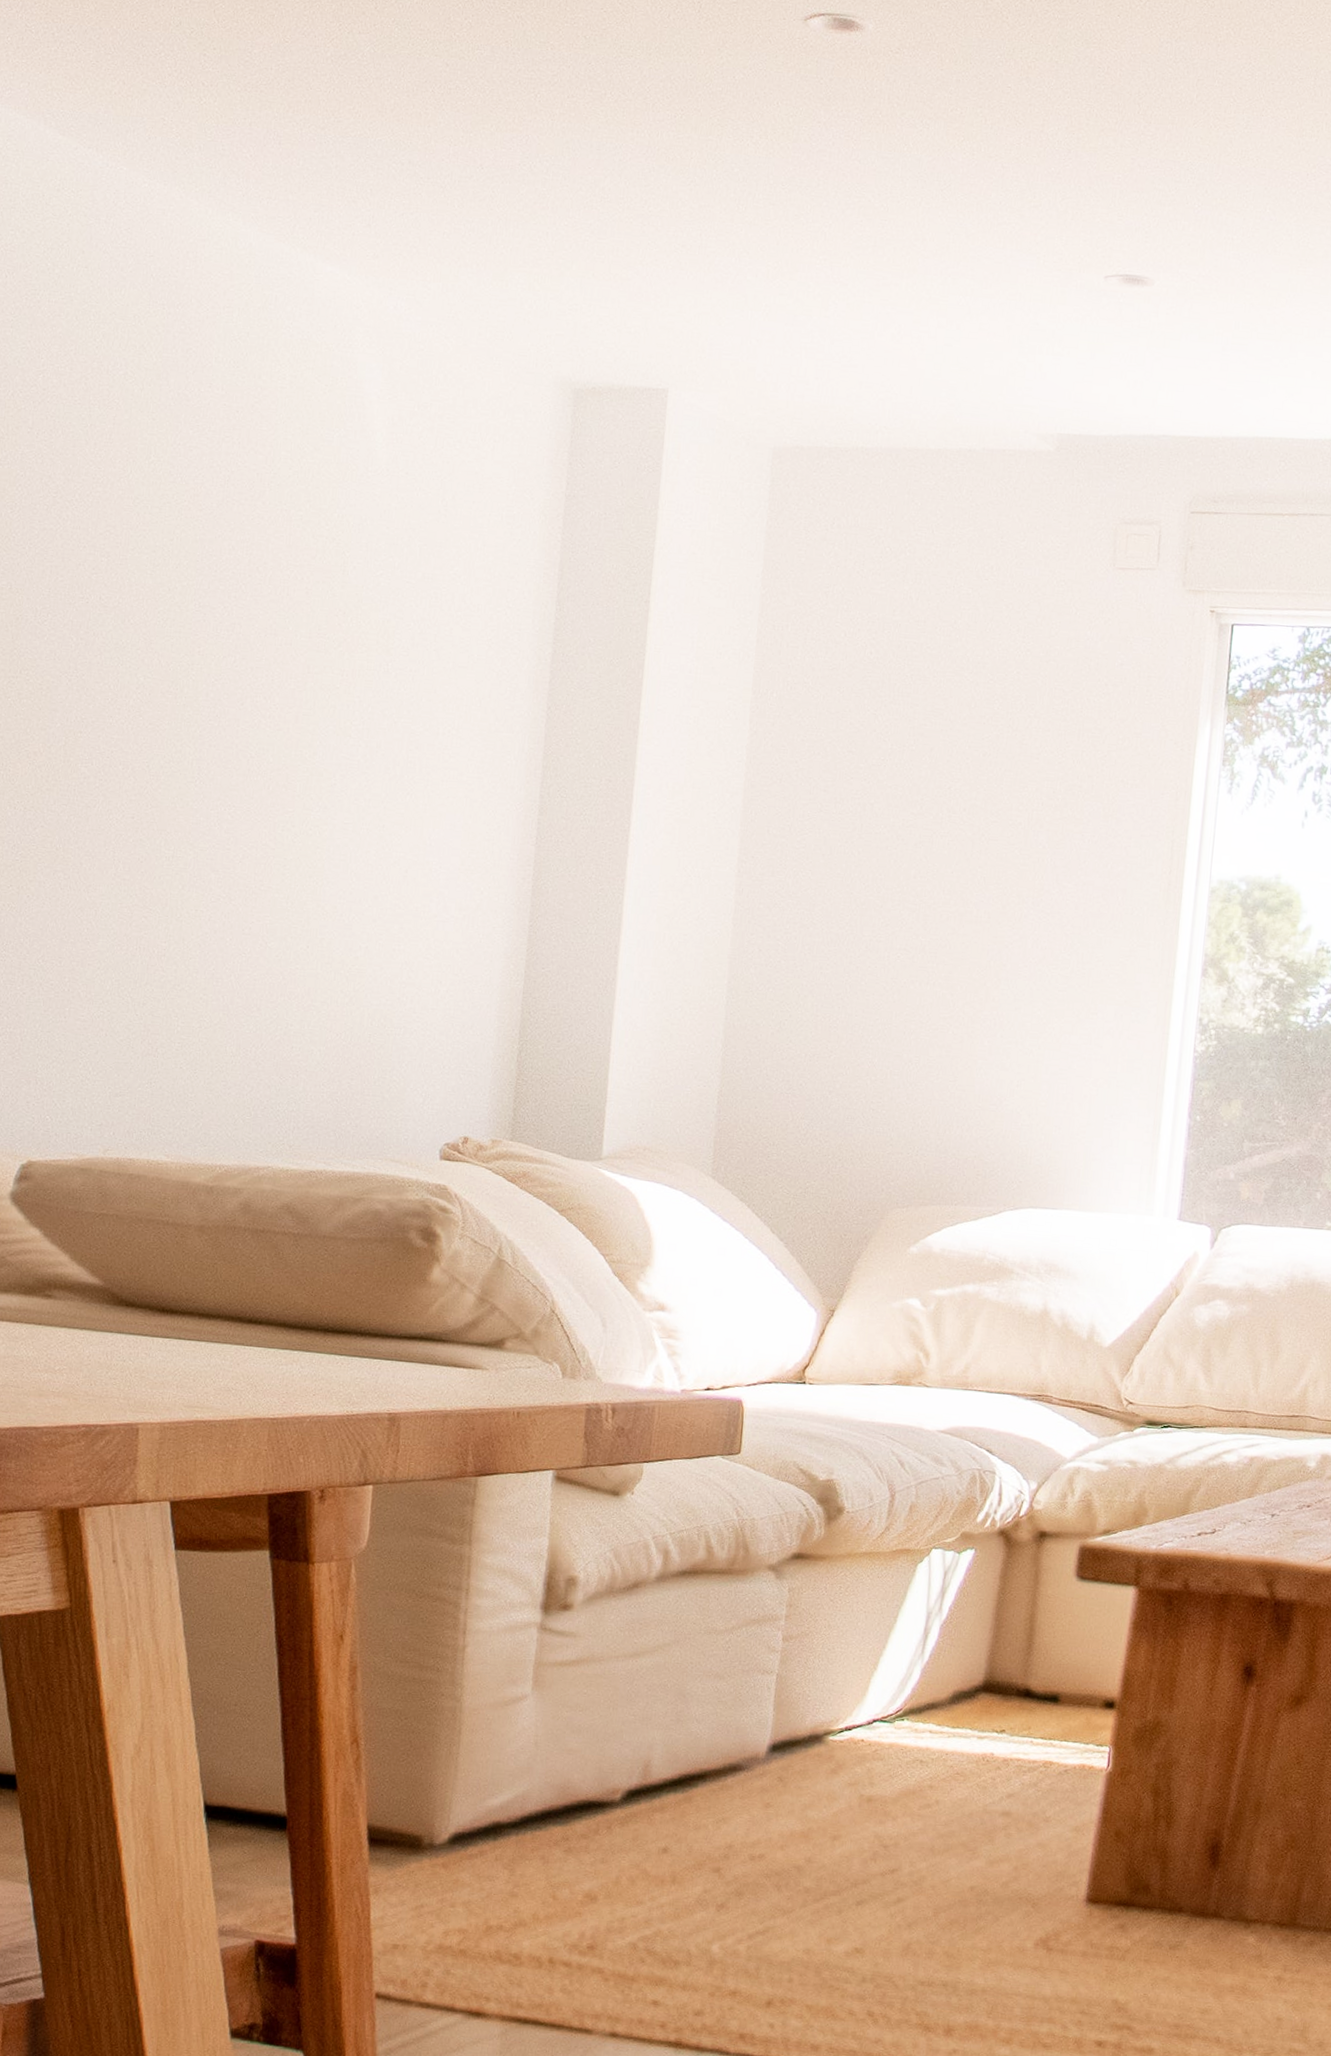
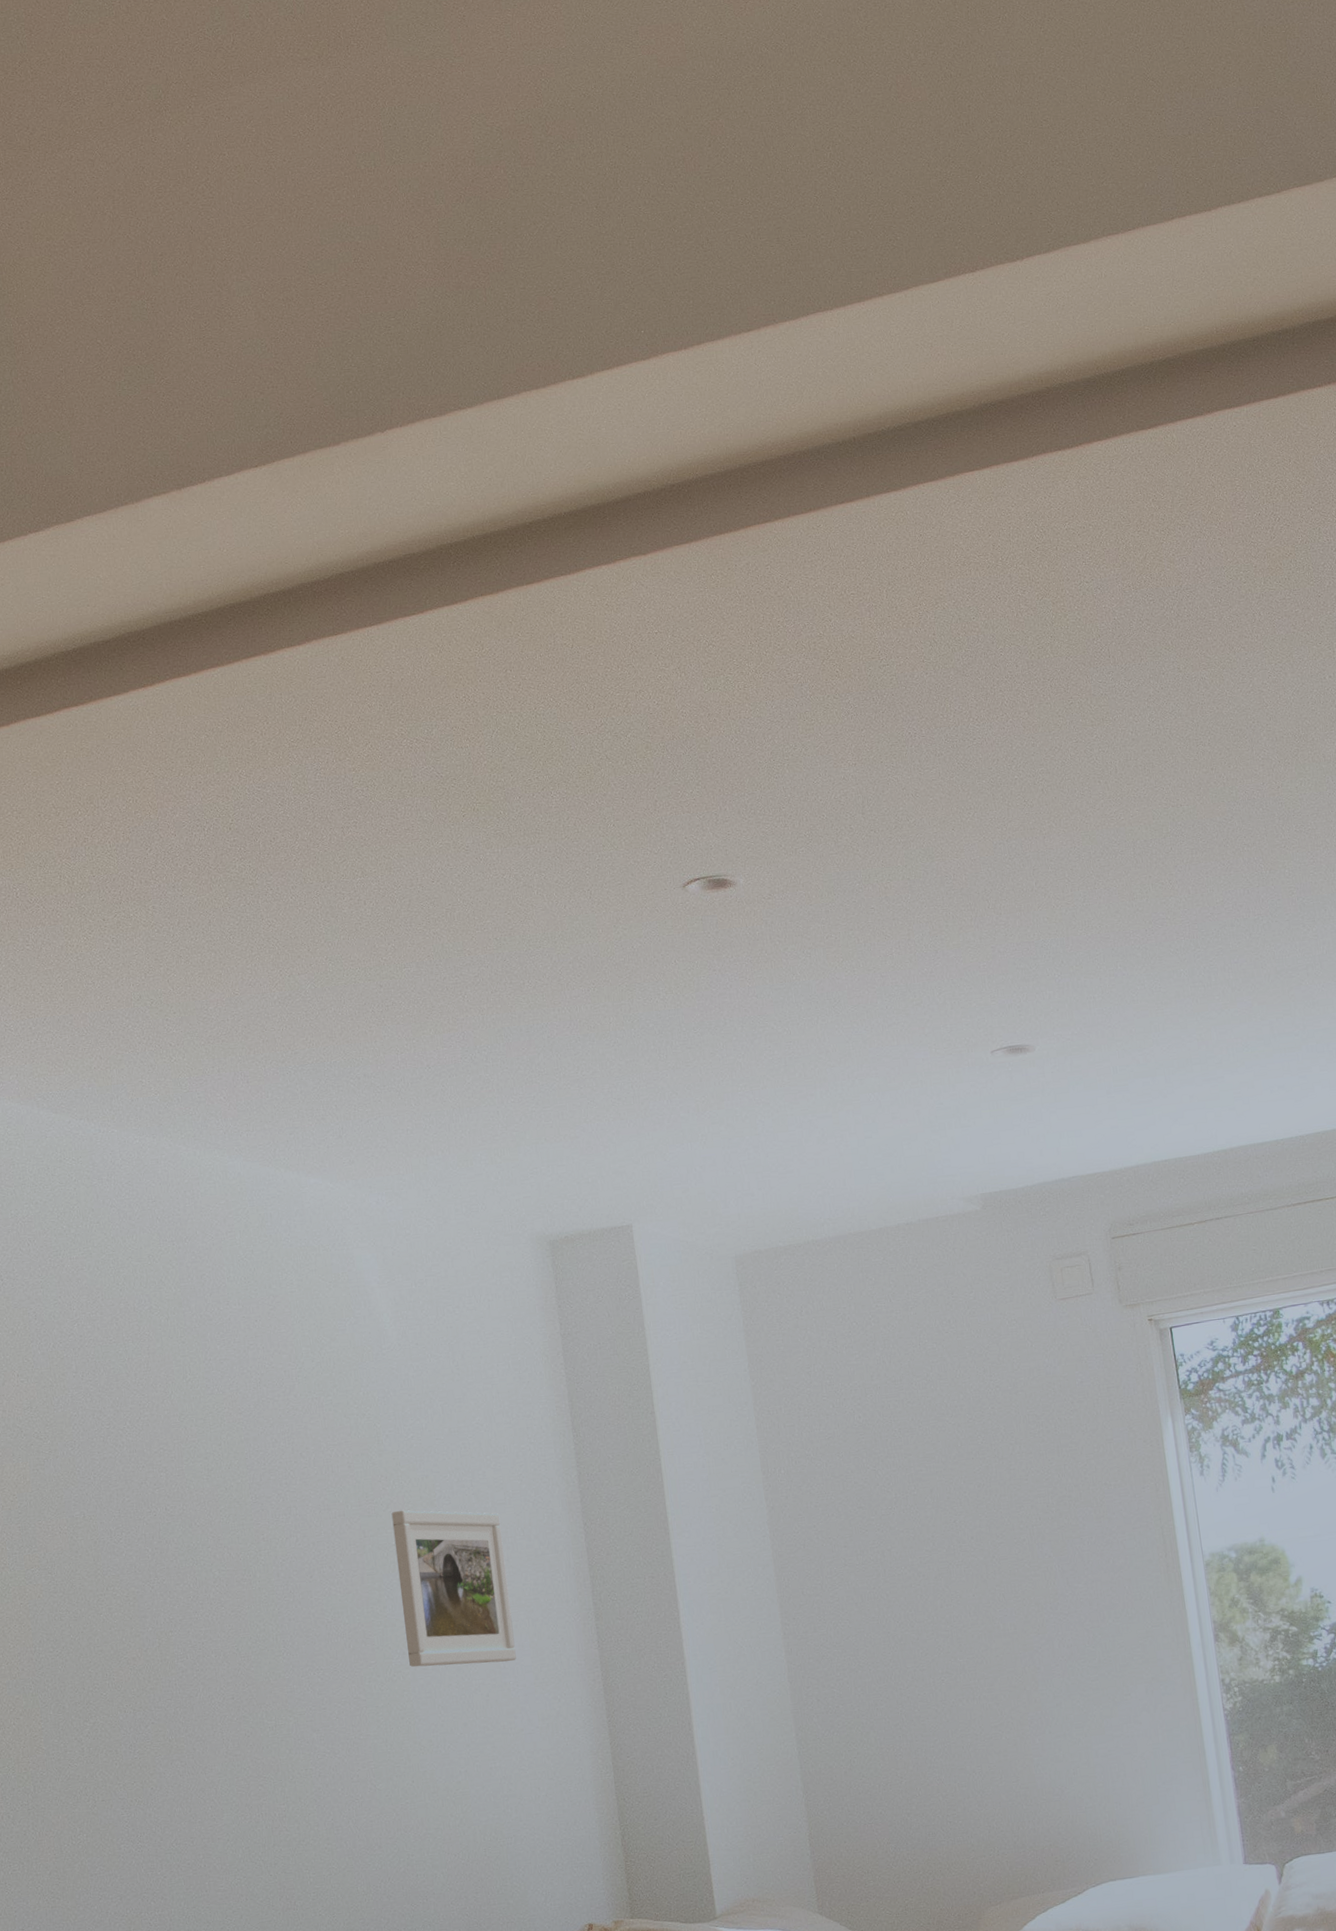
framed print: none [329,651,459,840] -> present [391,1510,517,1667]

